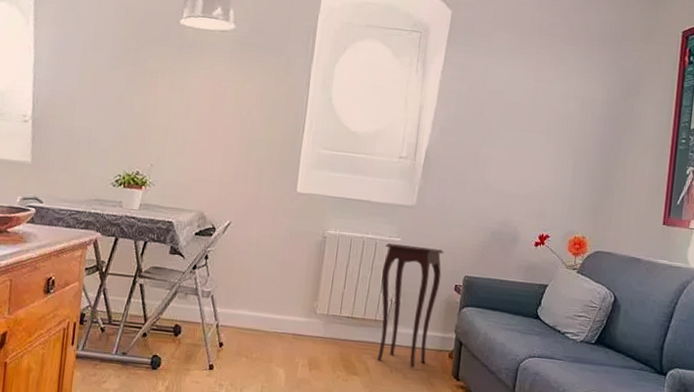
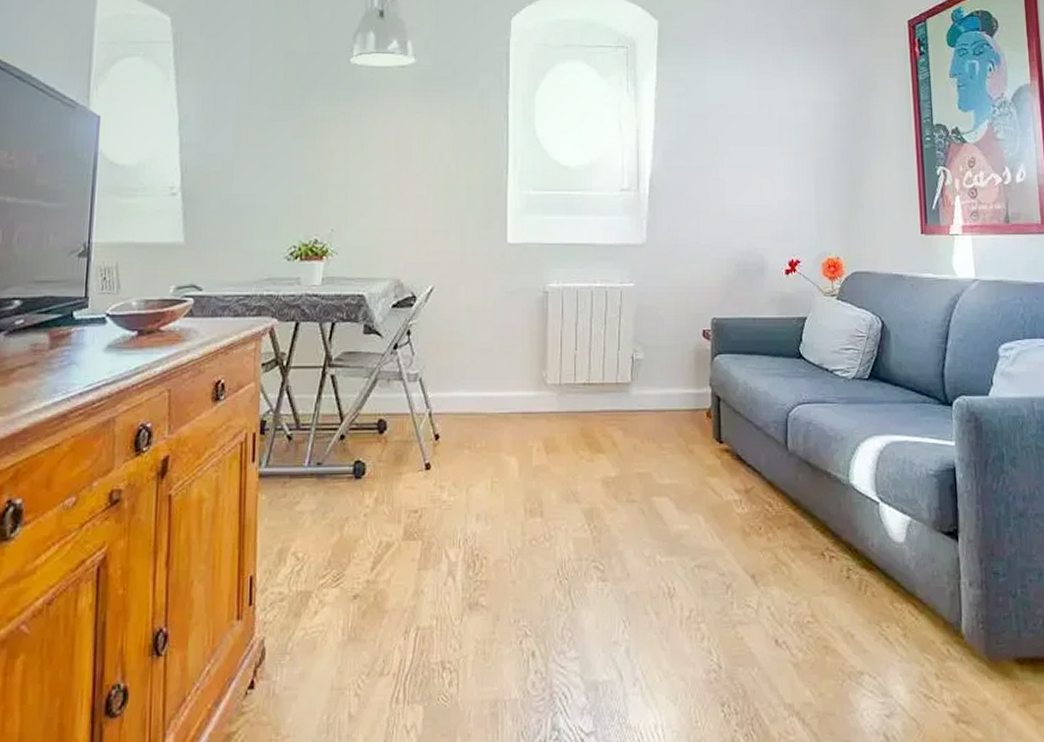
side table: present [377,243,444,368] -> none [618,290,686,435]

